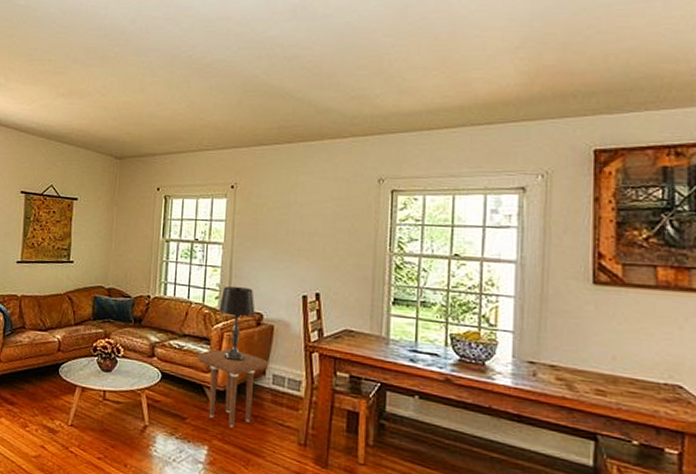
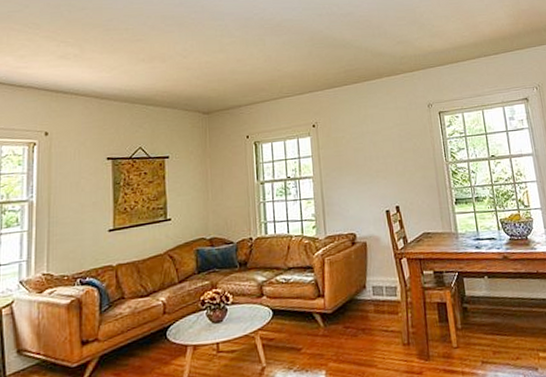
side table: present [197,349,269,428] -> none [304,272,368,346]
table lamp: present [218,286,255,362] -> none [317,212,349,283]

